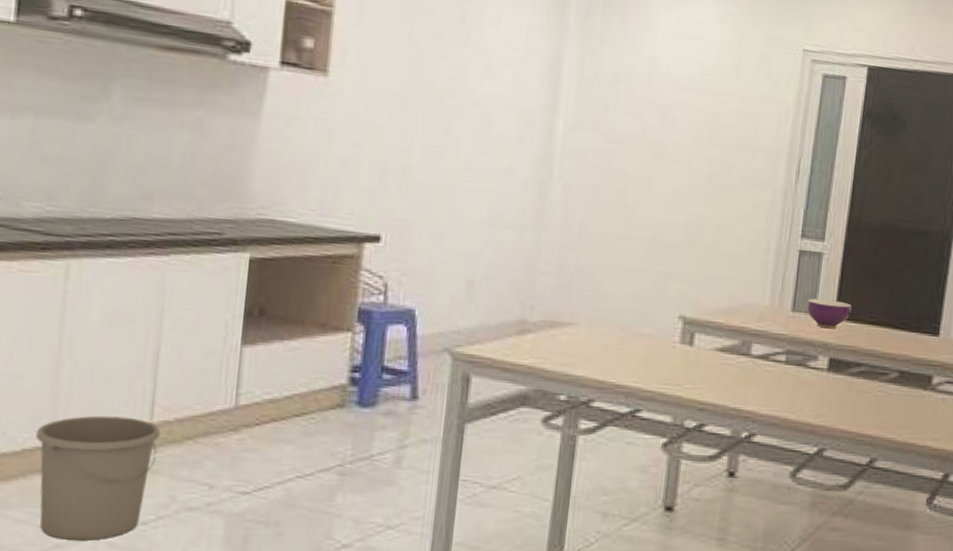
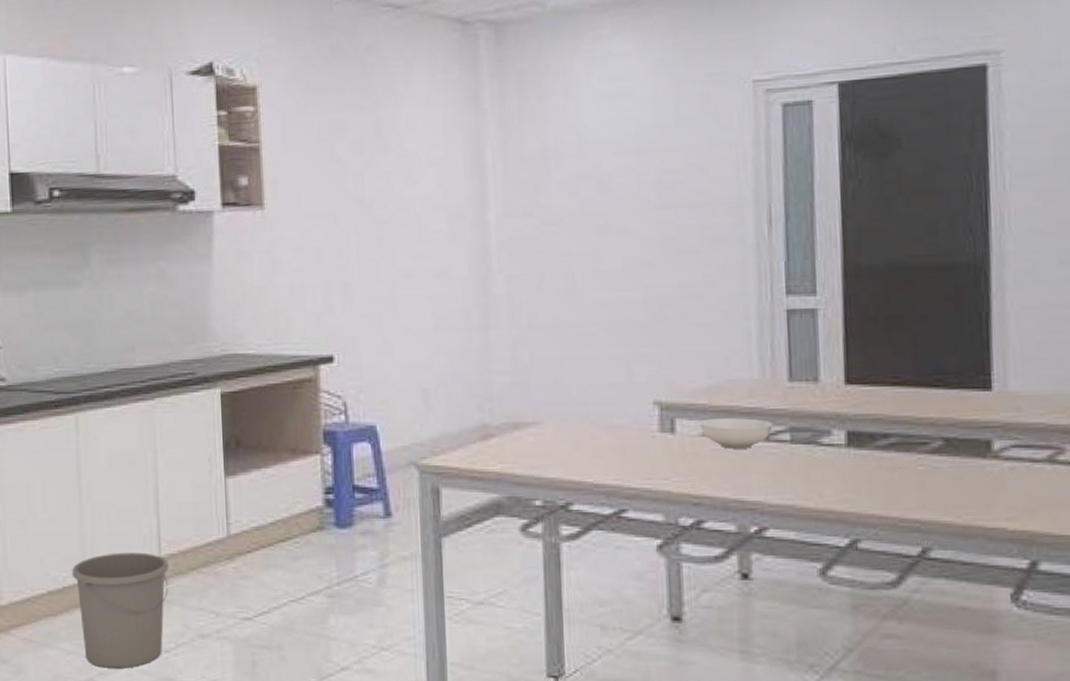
bowl: none [714,336,774,365] -> present [699,418,774,449]
bowl: present [806,298,851,329] -> none [806,362,865,397]

